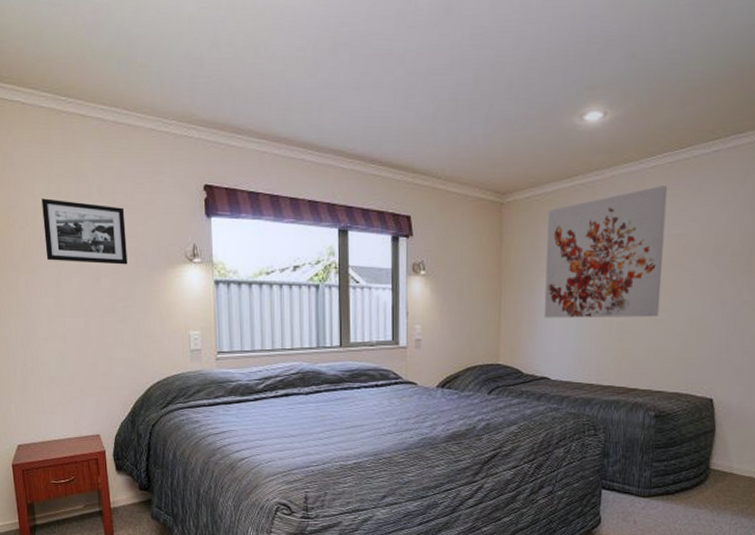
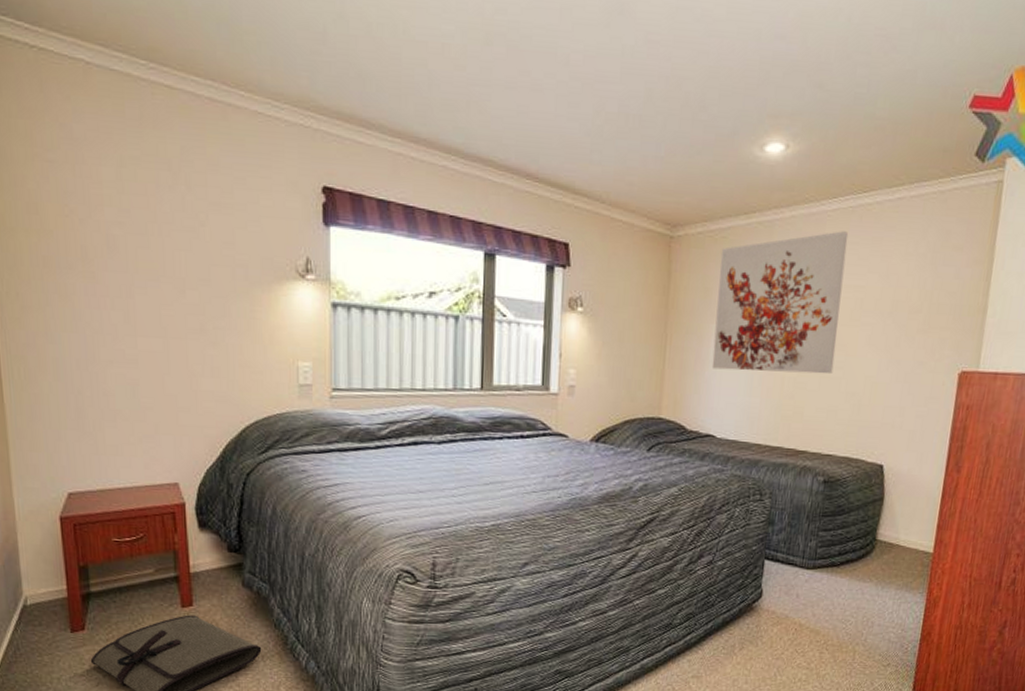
picture frame: present [41,198,128,265] -> none [109,186,222,277]

